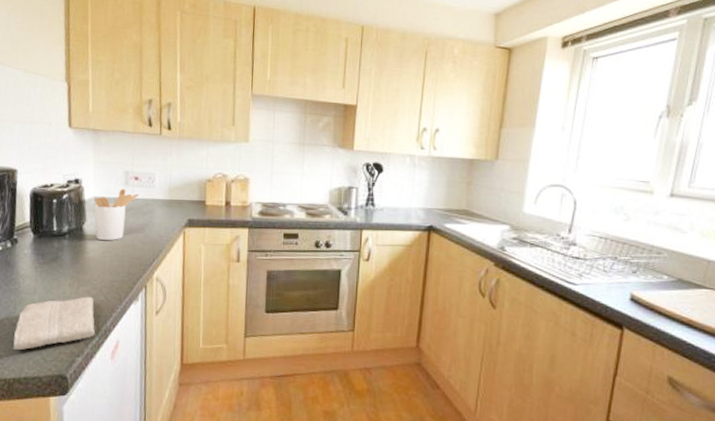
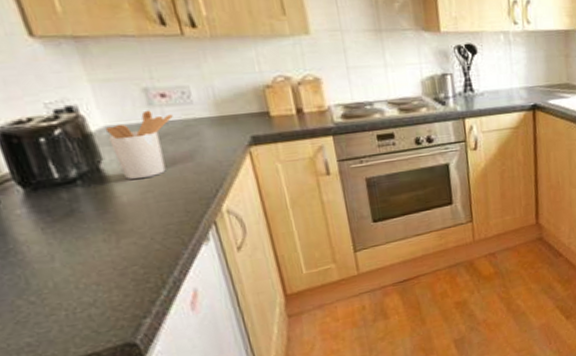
washcloth: present [13,296,96,351] -> none [37,248,162,332]

